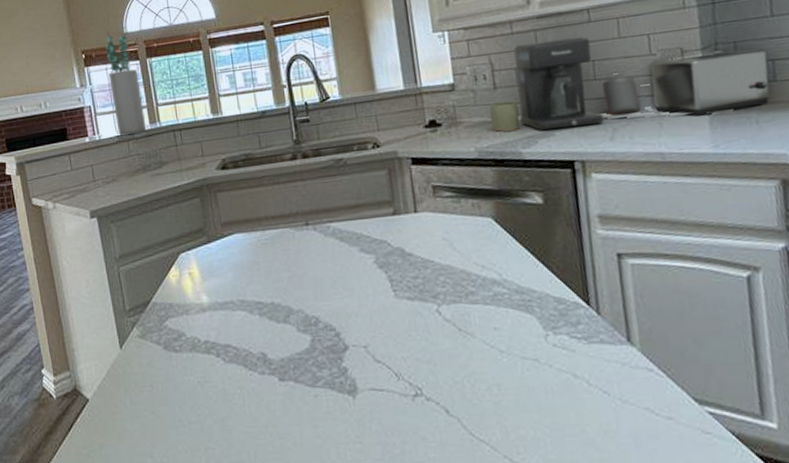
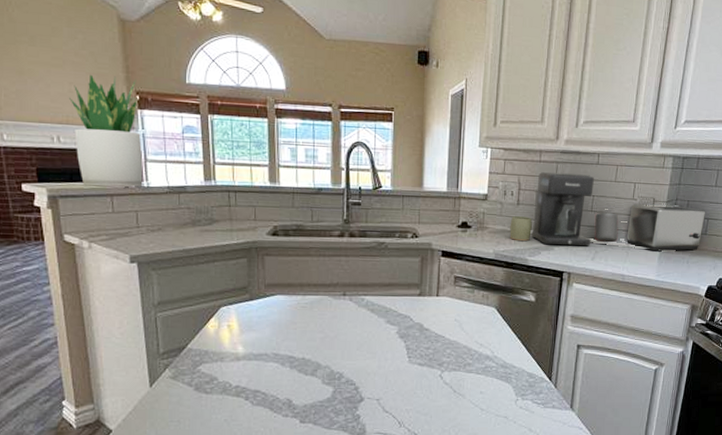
planter: none [28,41,95,149] -> present [69,74,143,188]
vase: present [105,26,147,136] -> none [164,76,201,188]

